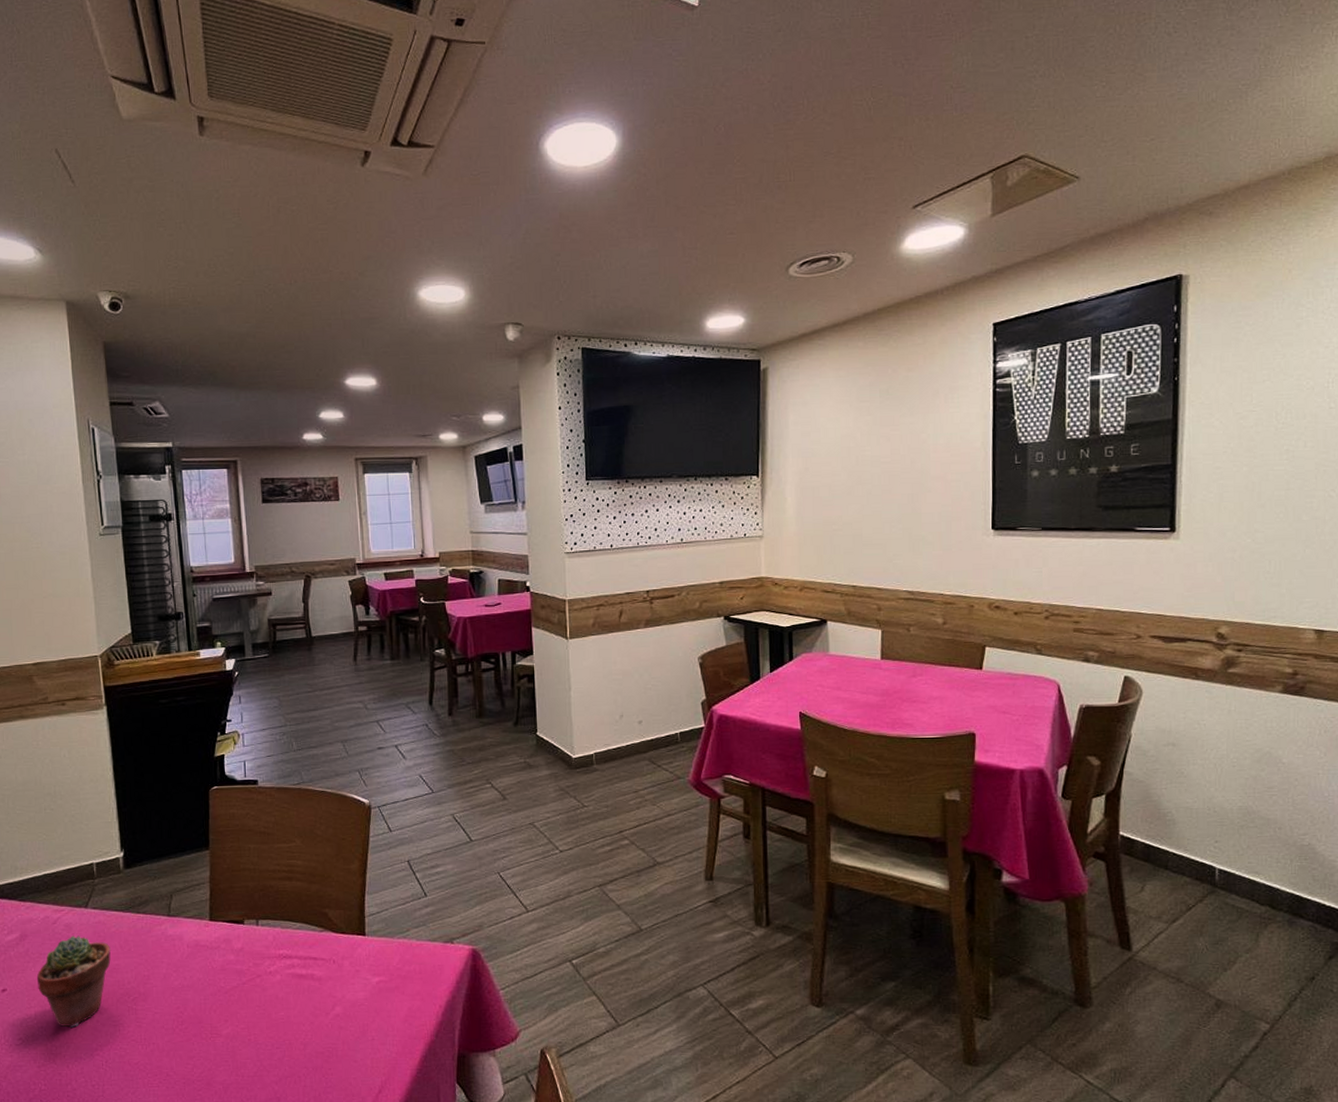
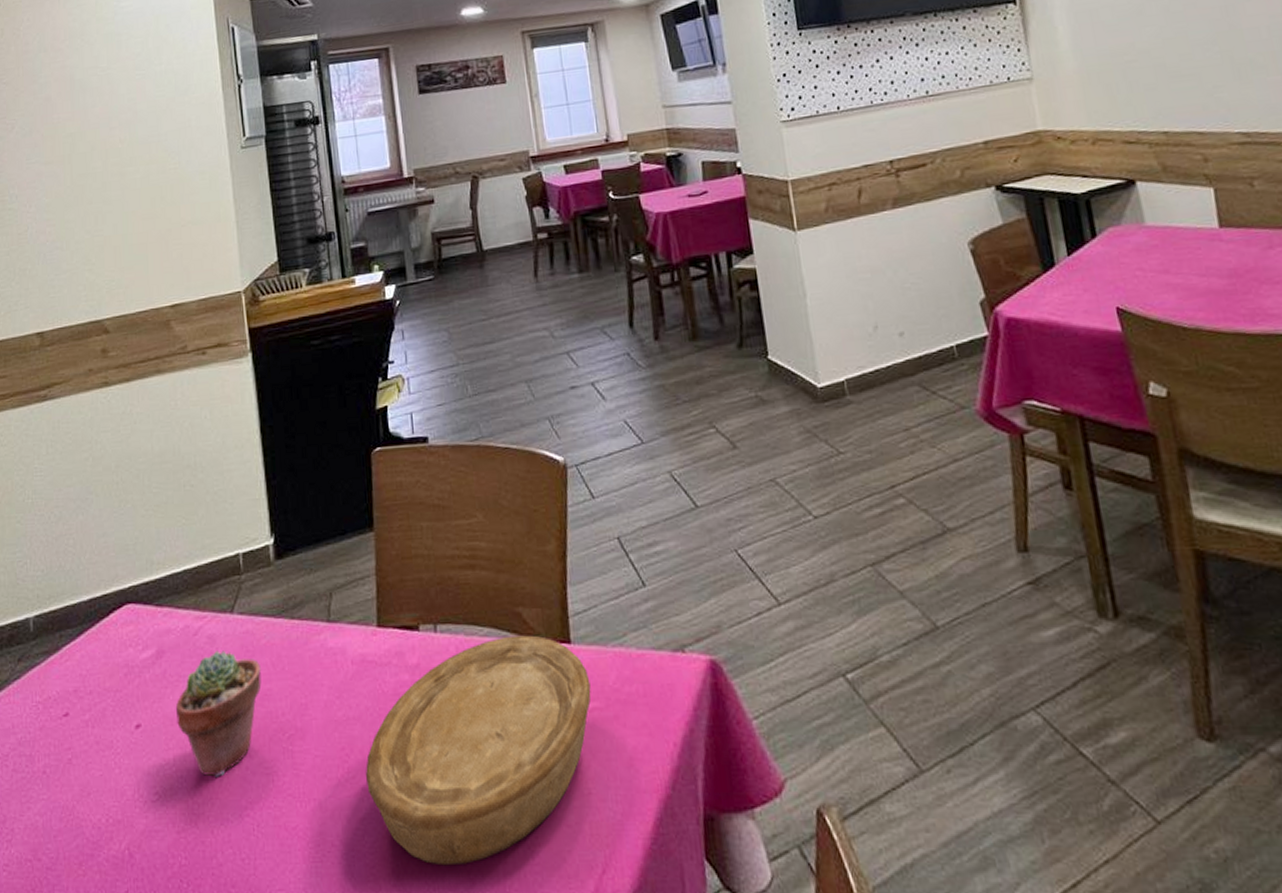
bowl: none [196,929,379,1089] -> present [366,635,591,866]

